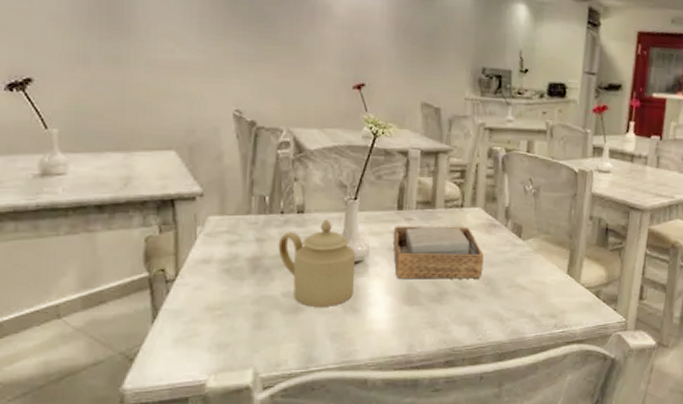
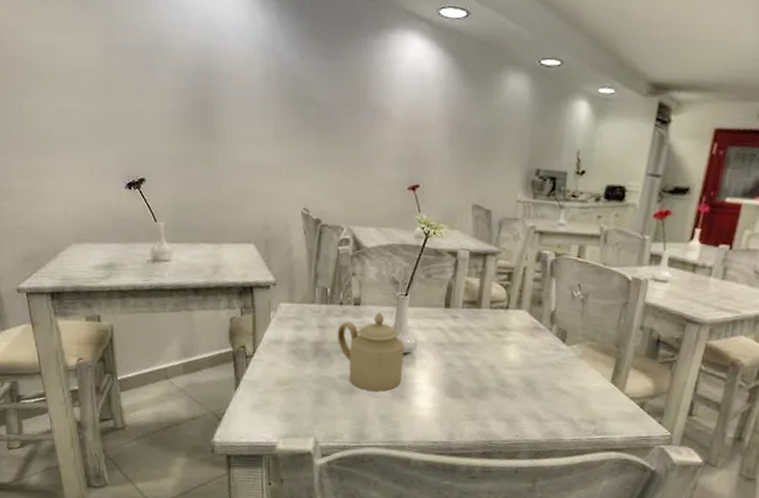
napkin holder: present [392,226,483,280] -> none [438,322,526,379]

